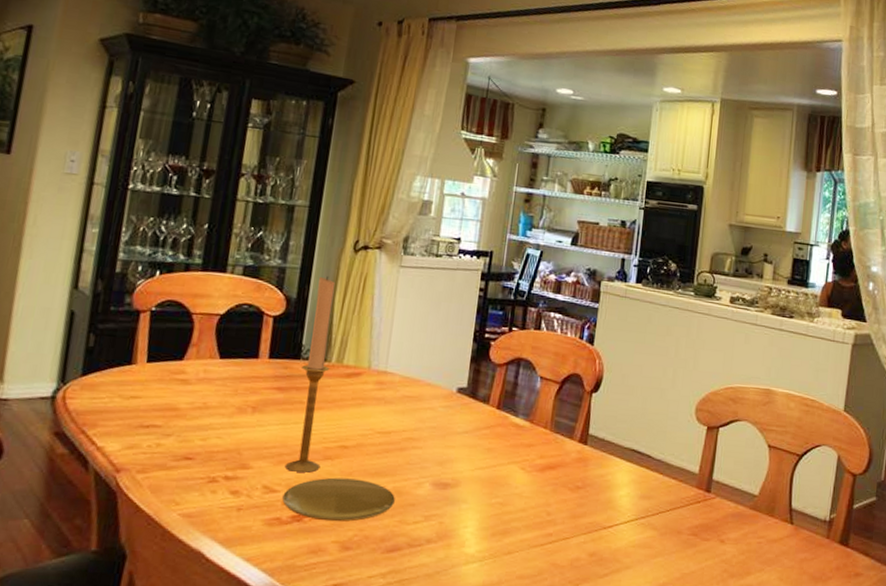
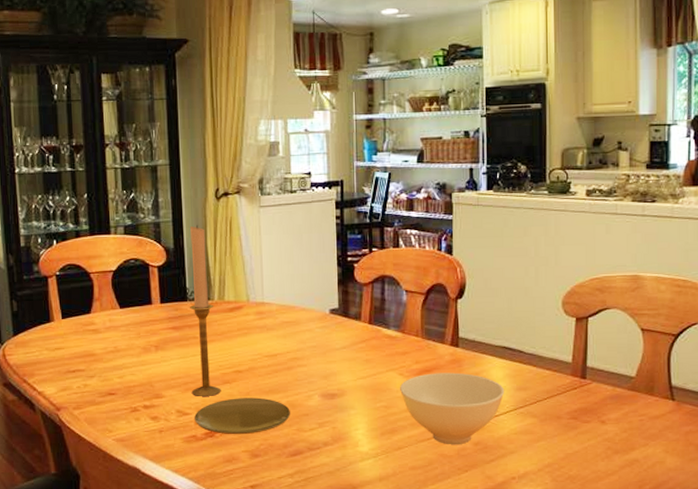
bowl: none [519,470,628,554] -> present [400,372,505,444]

